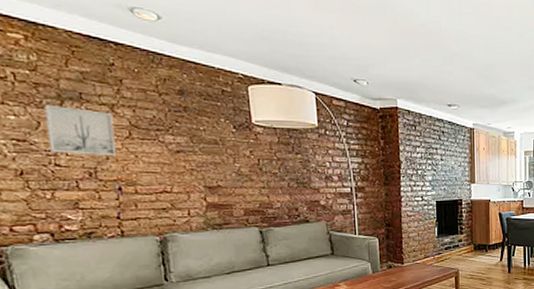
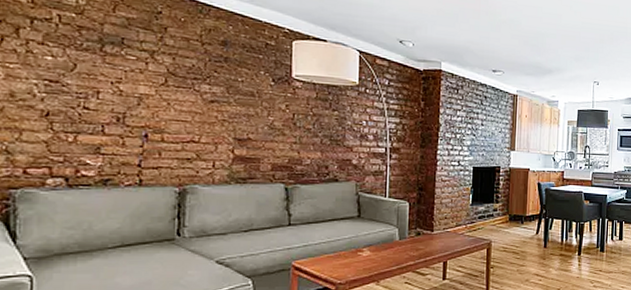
wall art: present [43,104,117,157] -> none [82,47,151,103]

